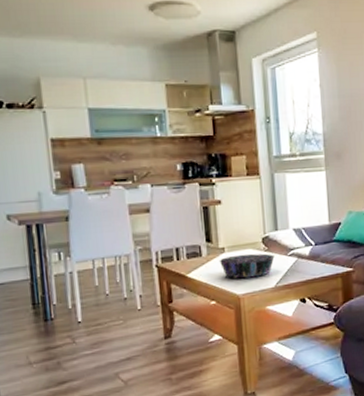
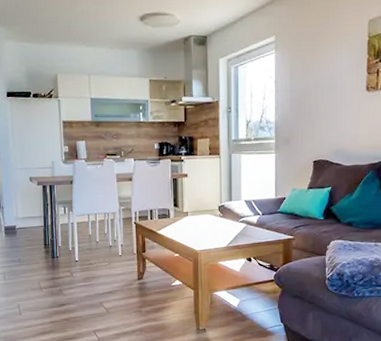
decorative bowl: present [219,253,275,278] -> none [183,218,228,238]

